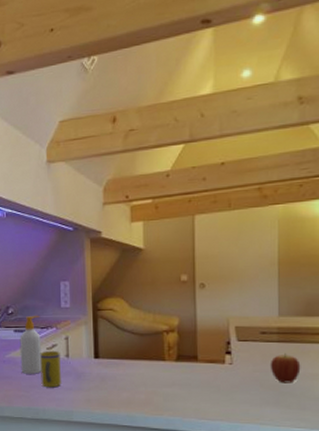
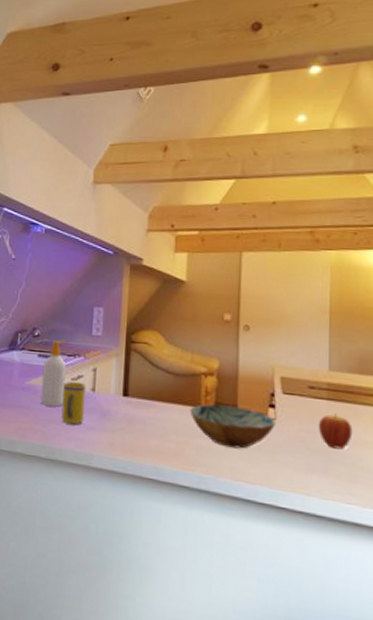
bowl: none [155,357,233,392] -> present [189,404,277,449]

